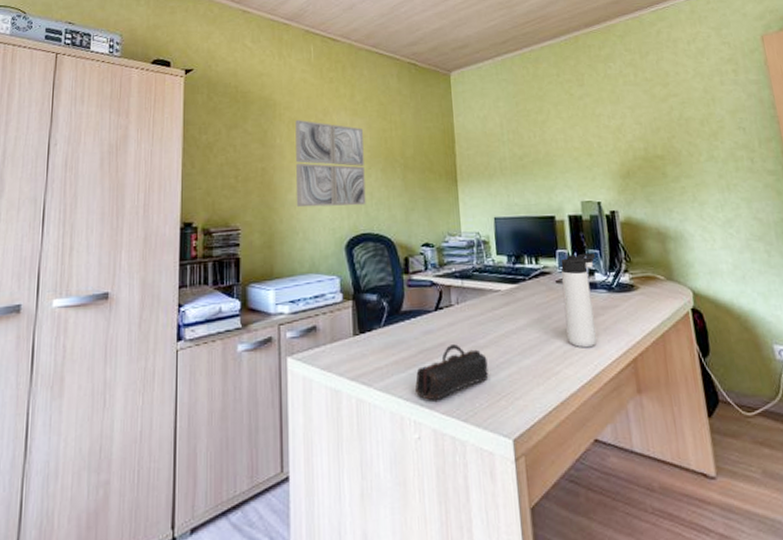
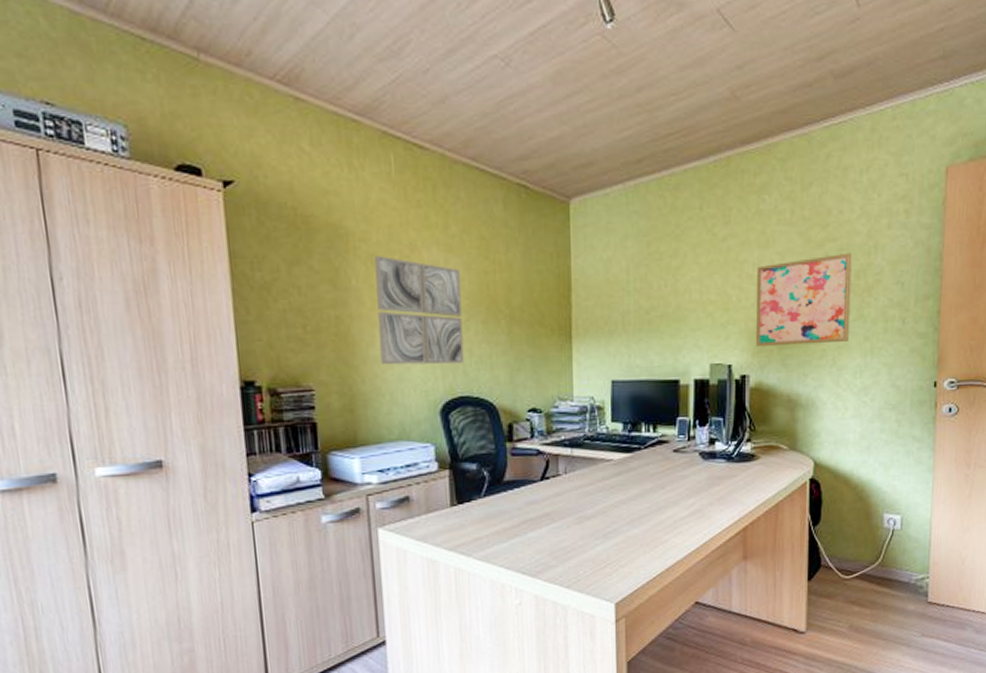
pencil case: present [415,344,489,402] -> none [517,514,594,570]
thermos bottle: present [560,252,596,348] -> none [679,420,719,518]
wall art: none [612,105,705,185] -> present [756,252,852,346]

